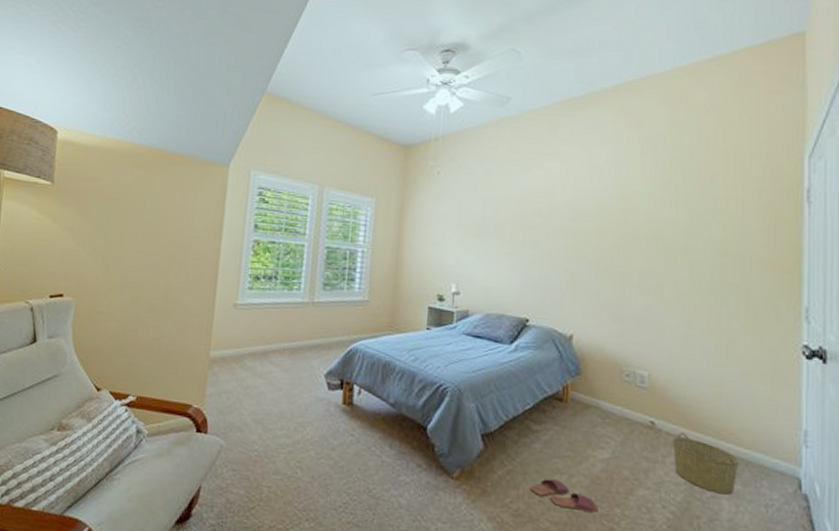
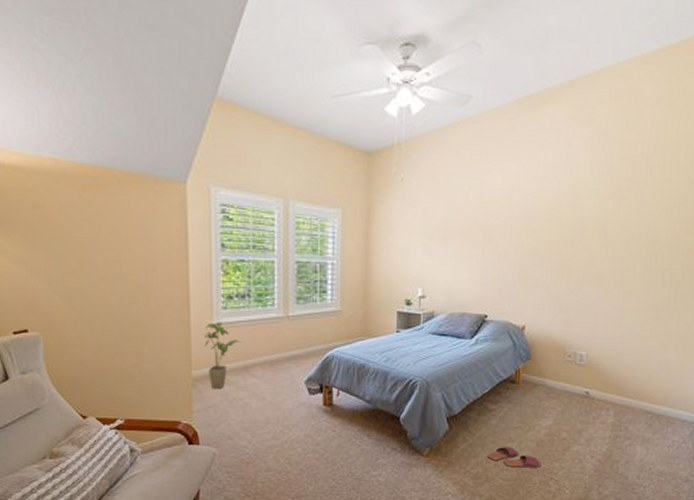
house plant: none [226,302,264,374] -> present [205,322,242,389]
basket: present [672,433,739,495] -> none [601,398,652,442]

